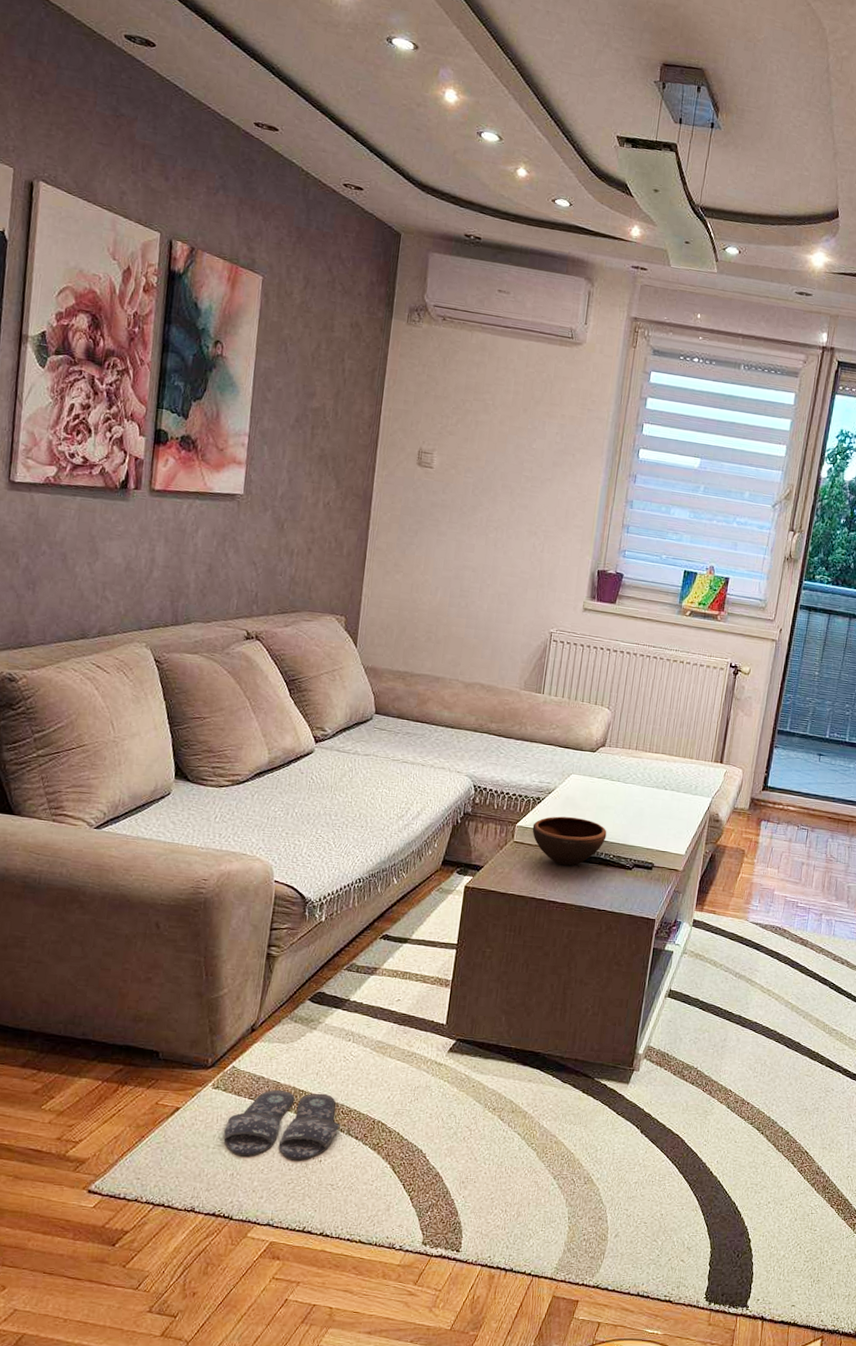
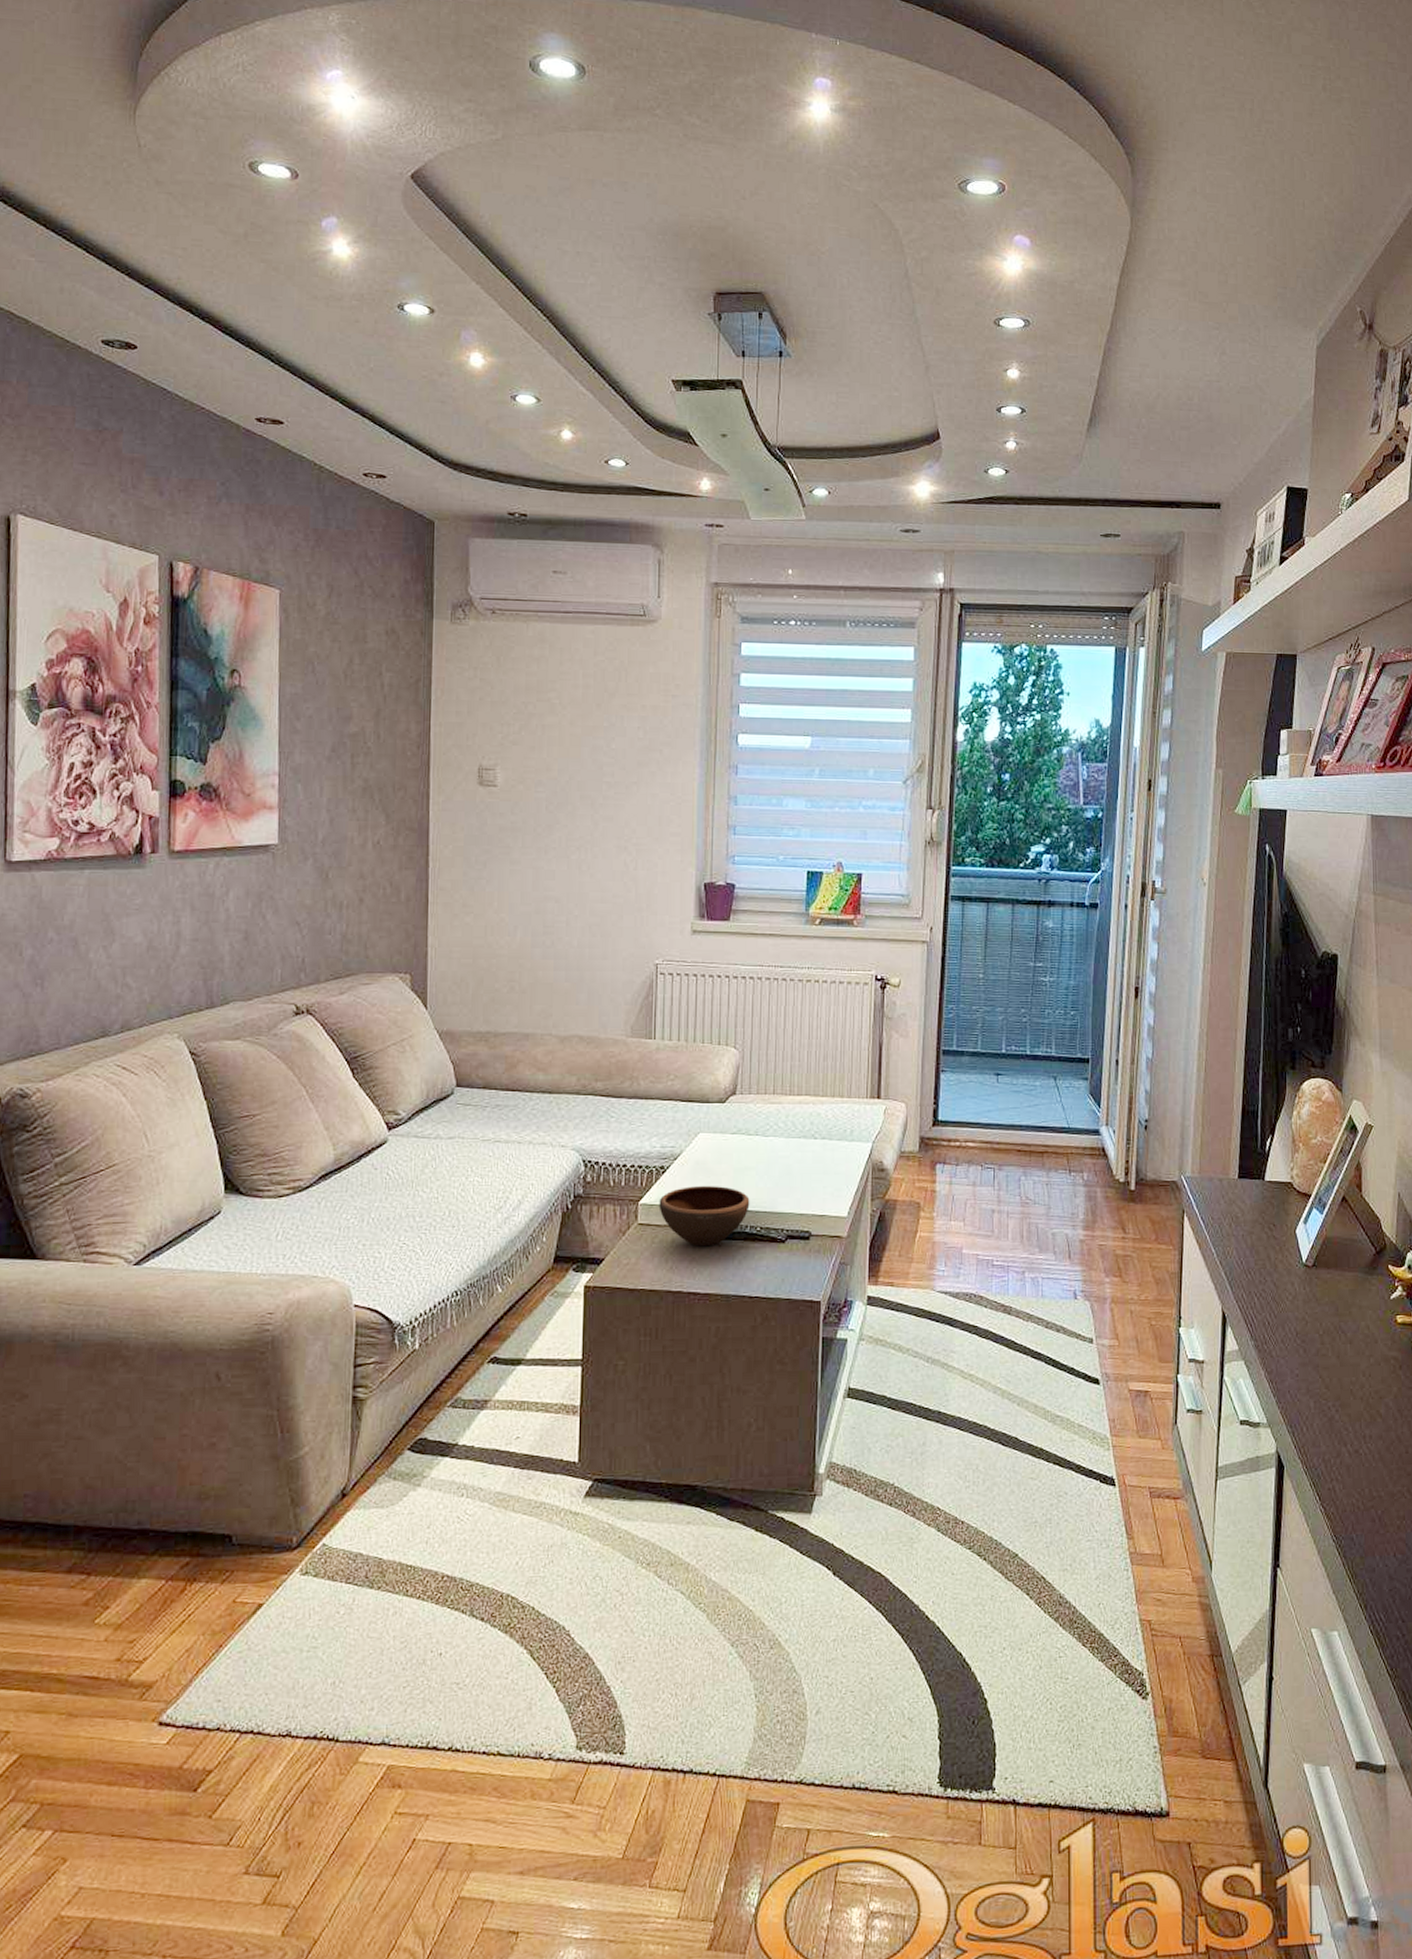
slippers: present [224,1089,340,1161] -> none [319,1566,461,1659]

